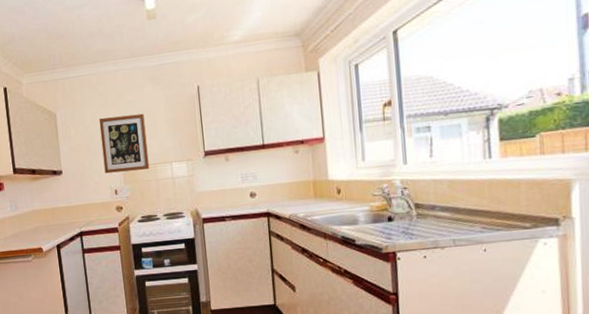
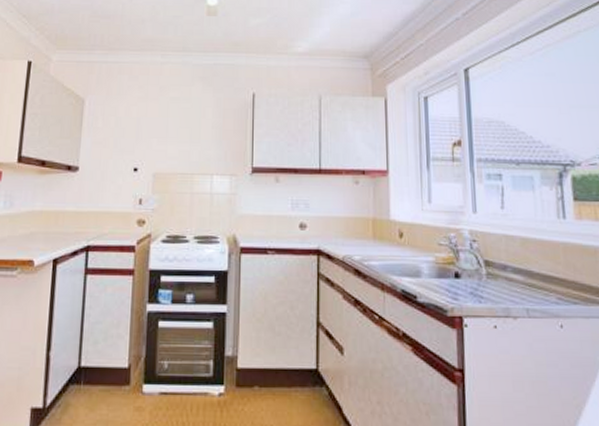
wall art: present [99,113,150,174] -> none [131,113,188,179]

